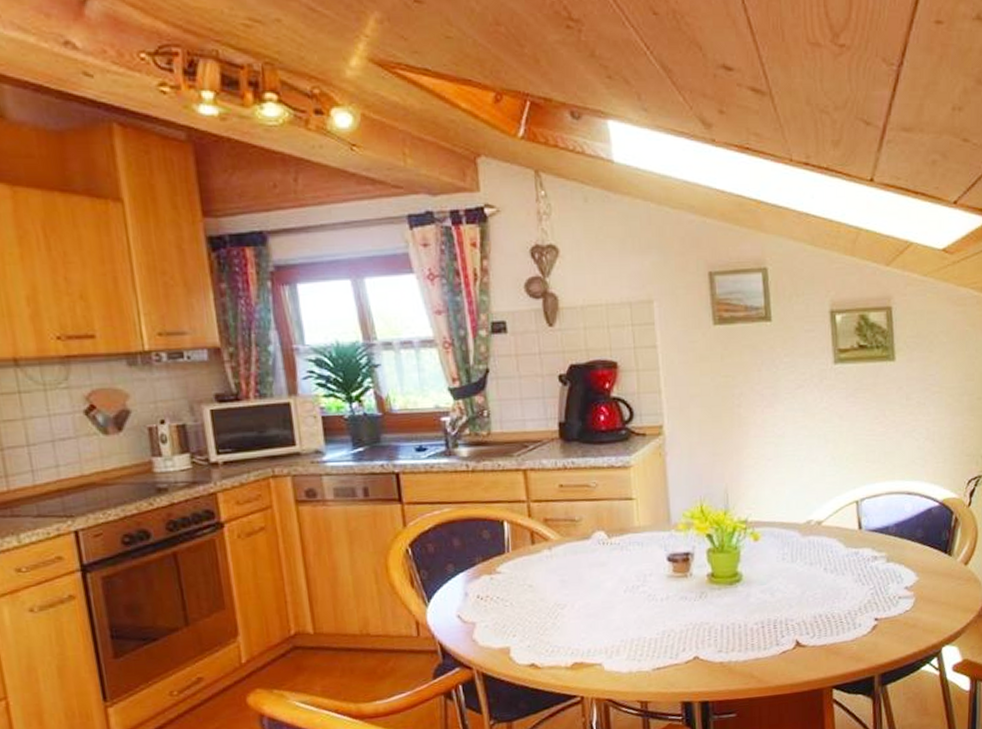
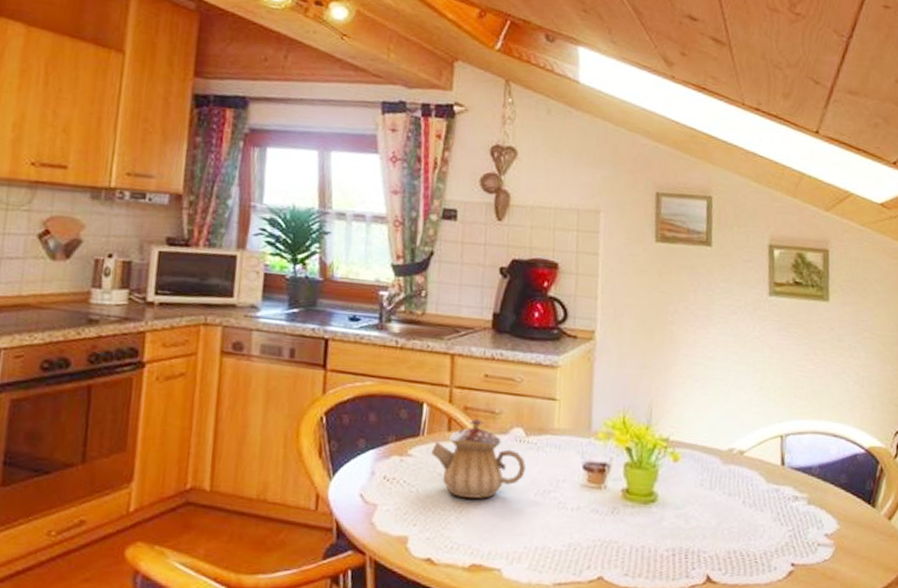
teapot: none [519,528,612,605] -> present [431,418,526,499]

